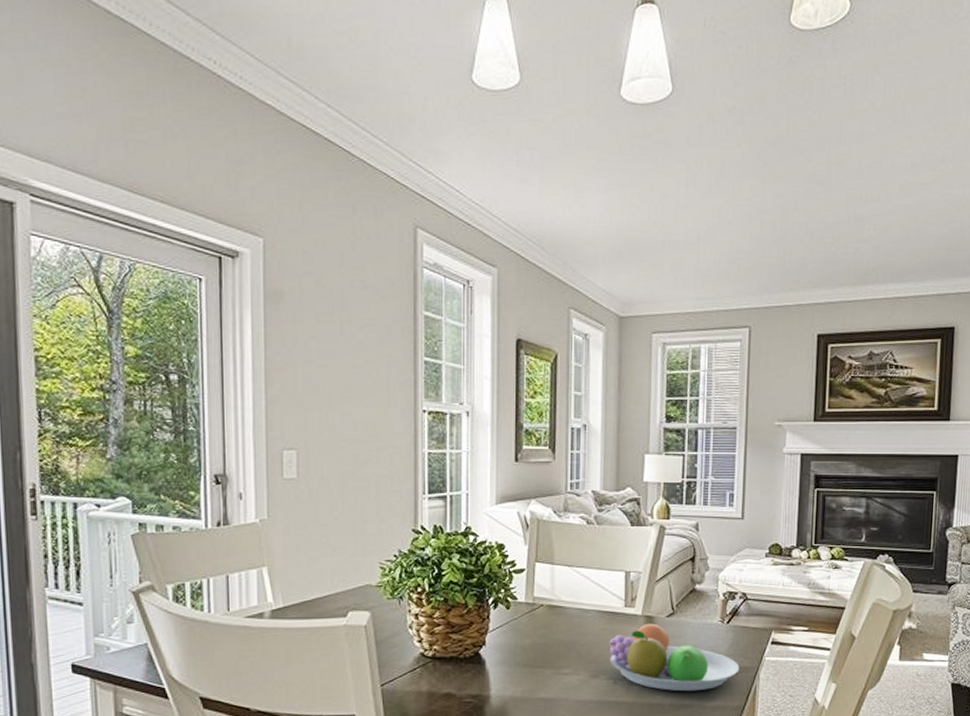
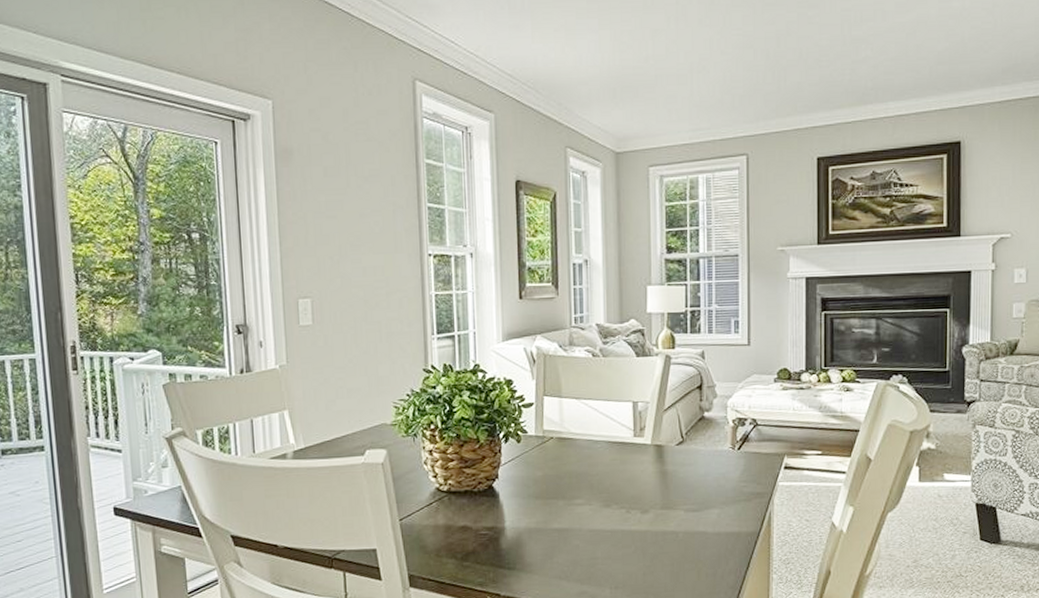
fruit bowl: present [608,622,740,692] -> none [618,451,753,519]

